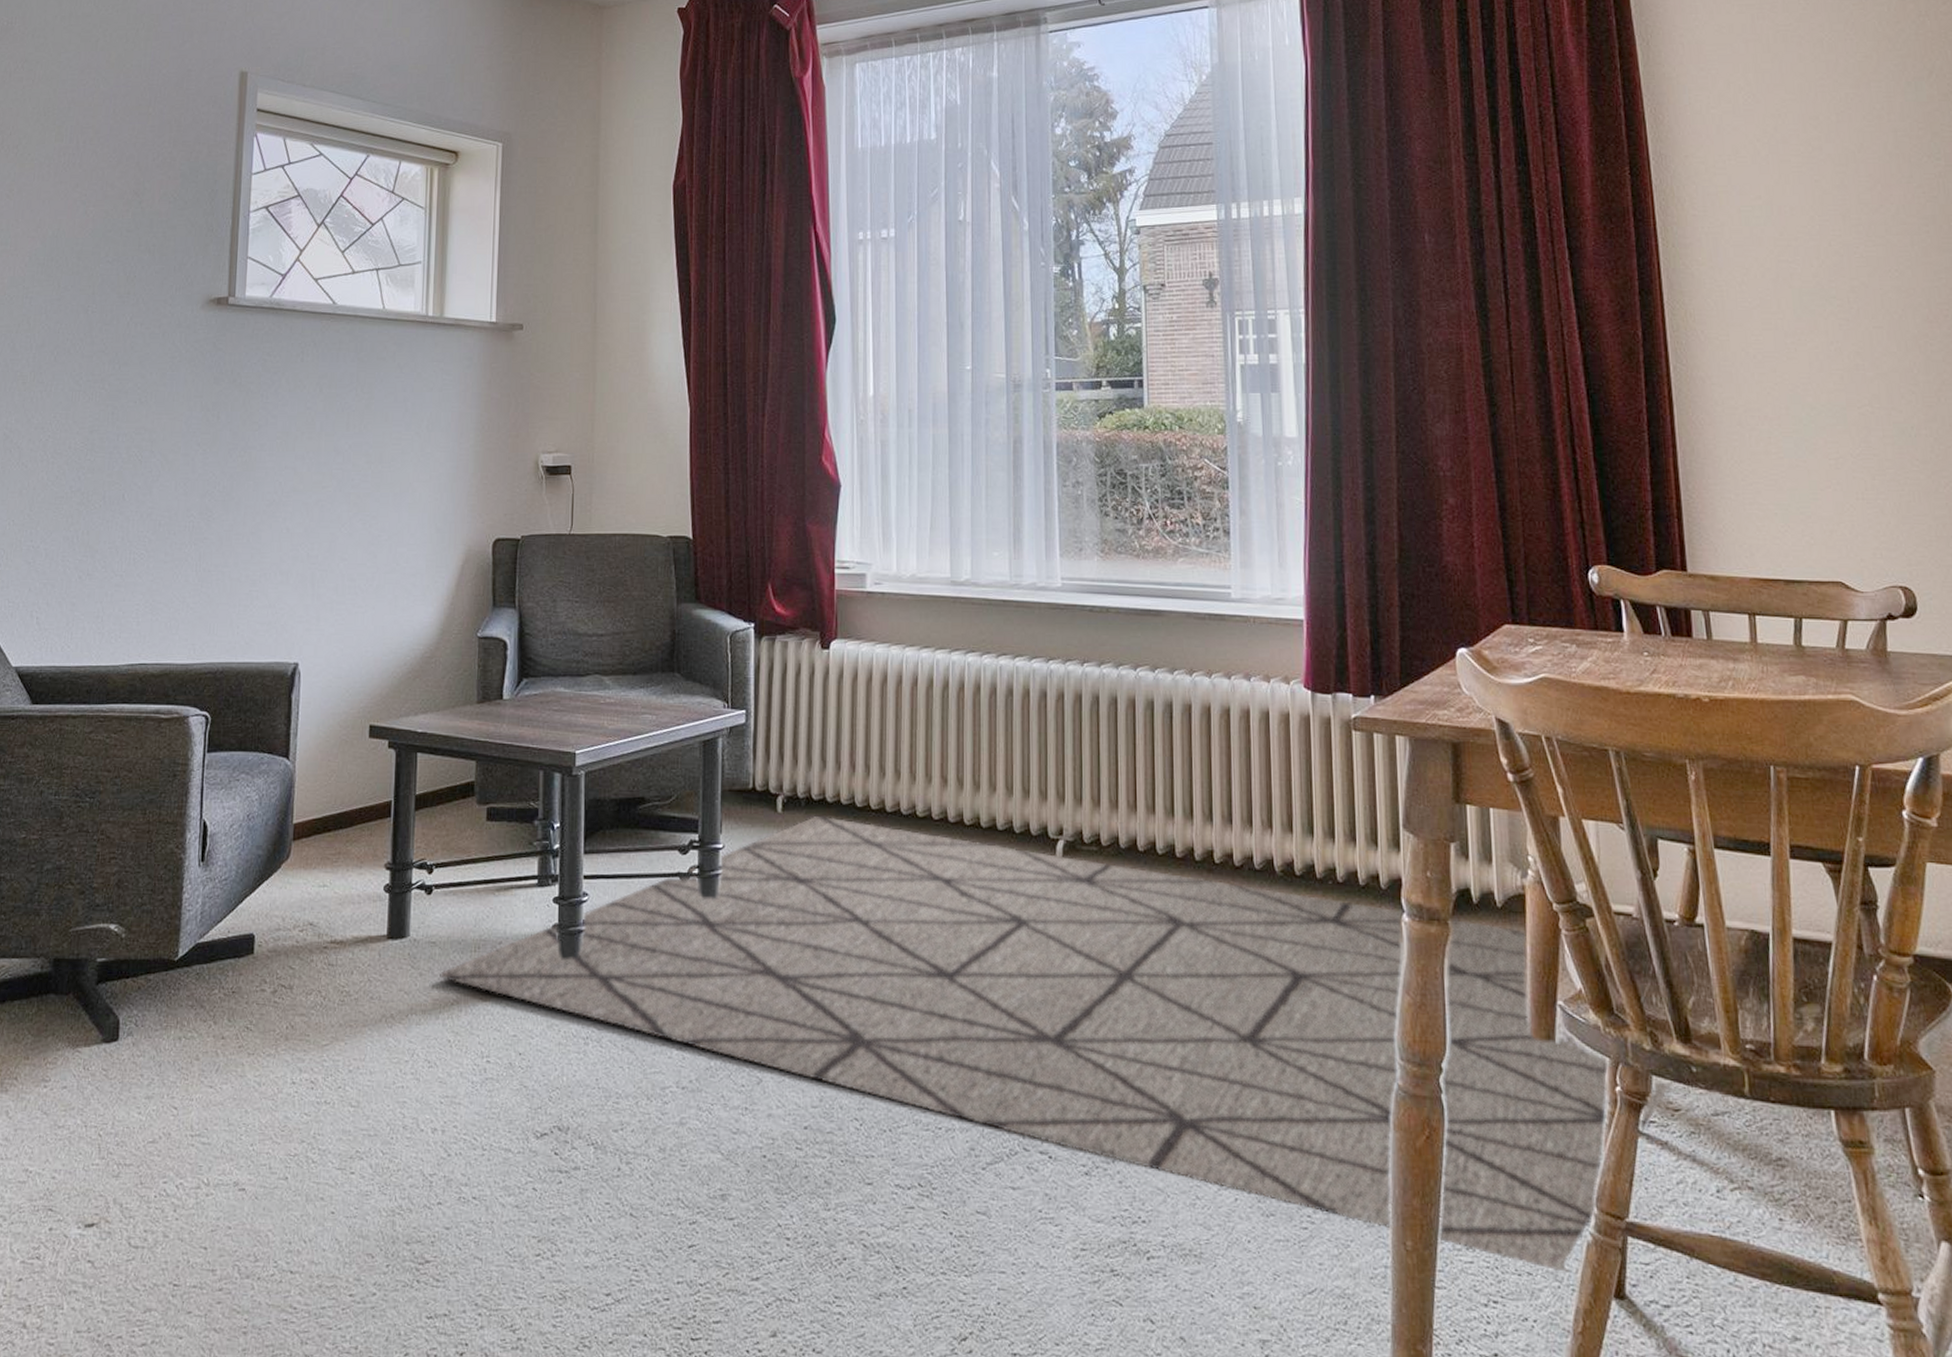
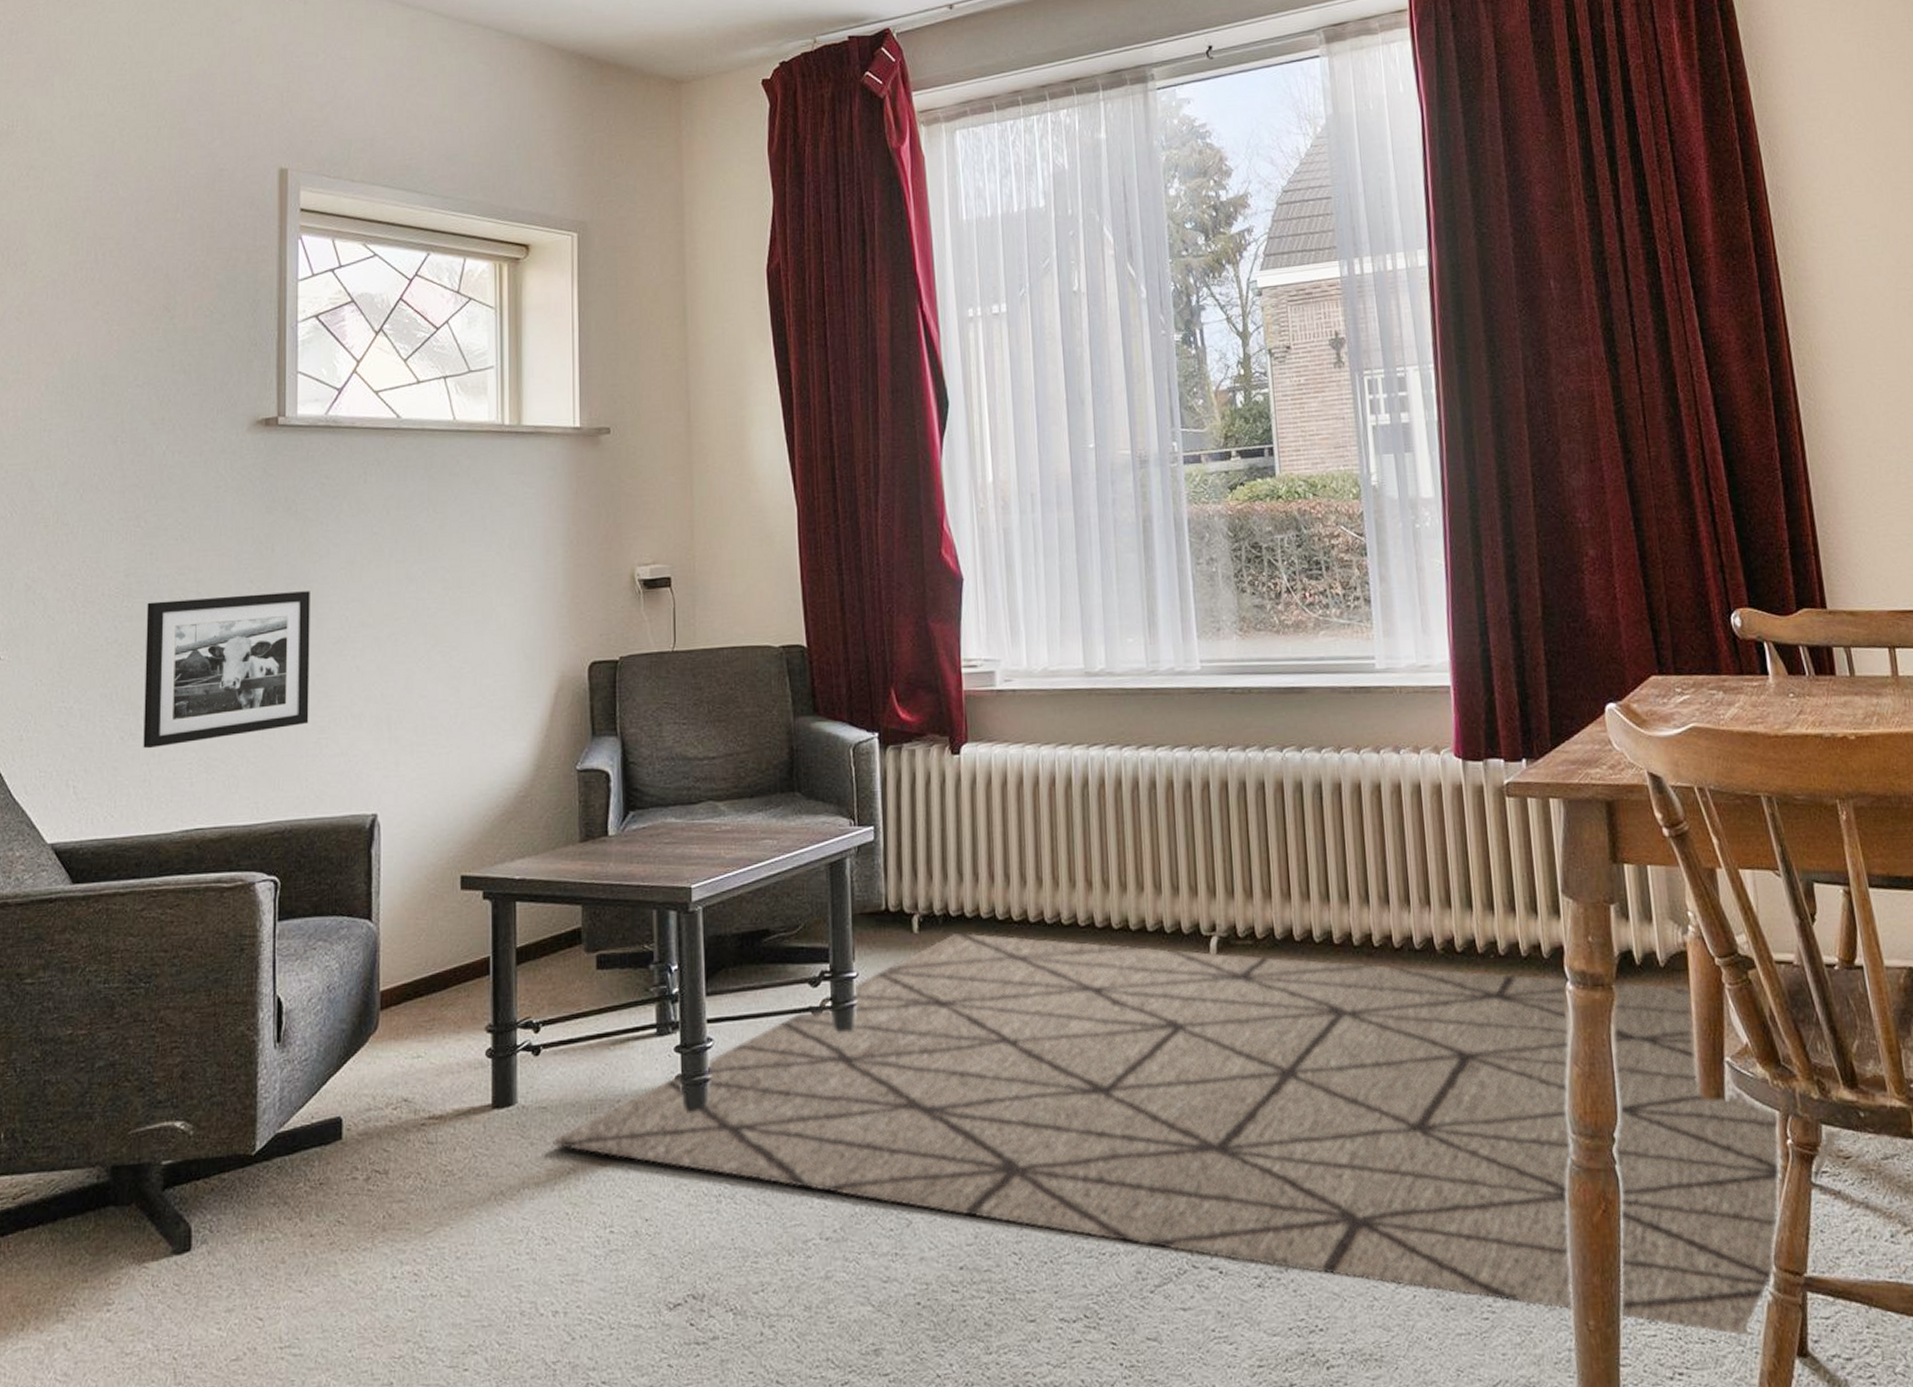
picture frame: none [98,456,249,589] -> present [143,591,310,749]

